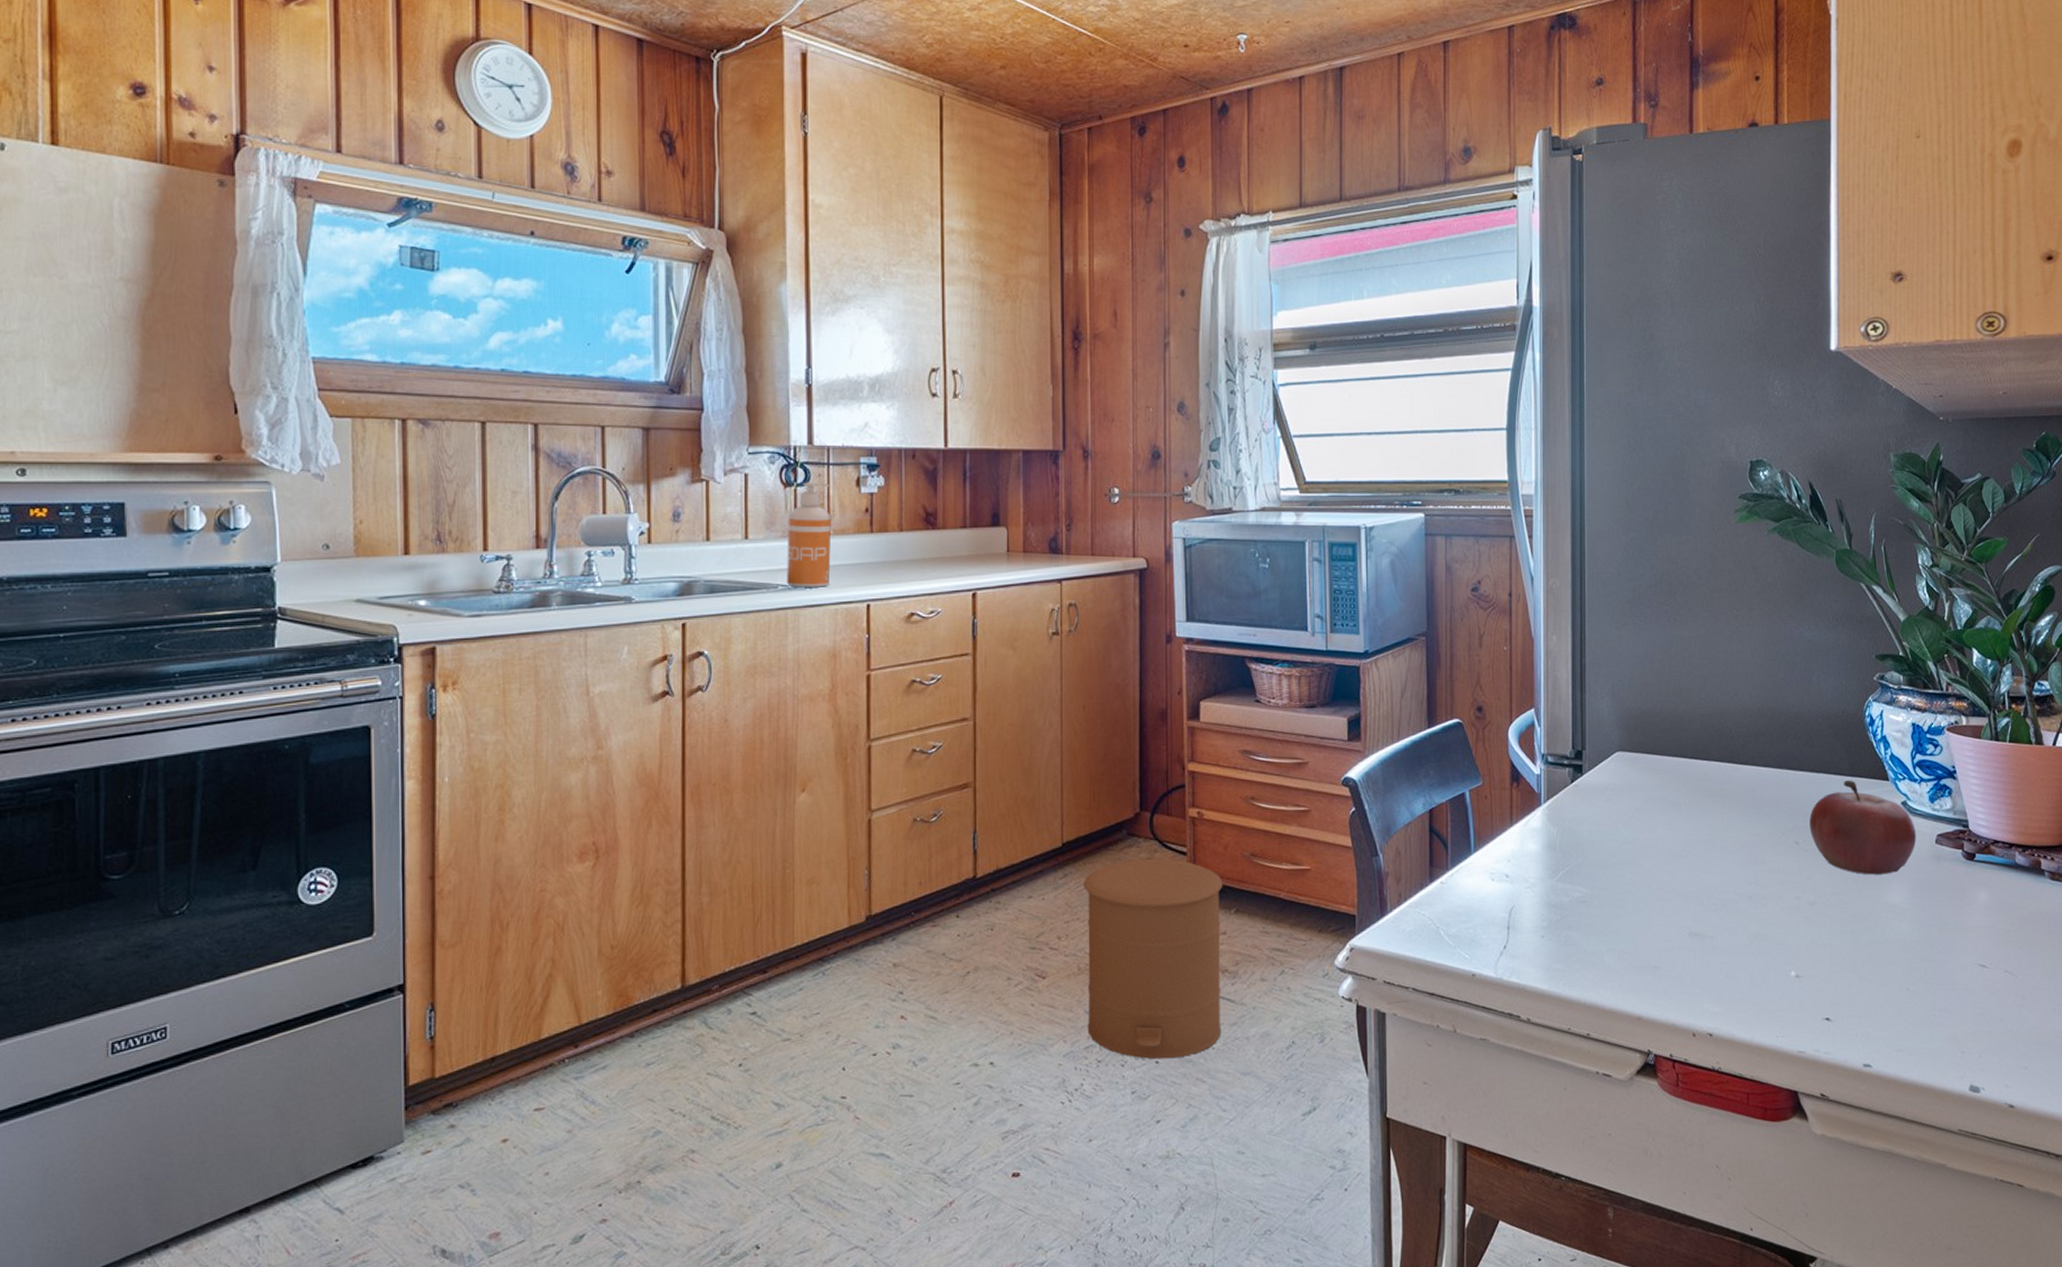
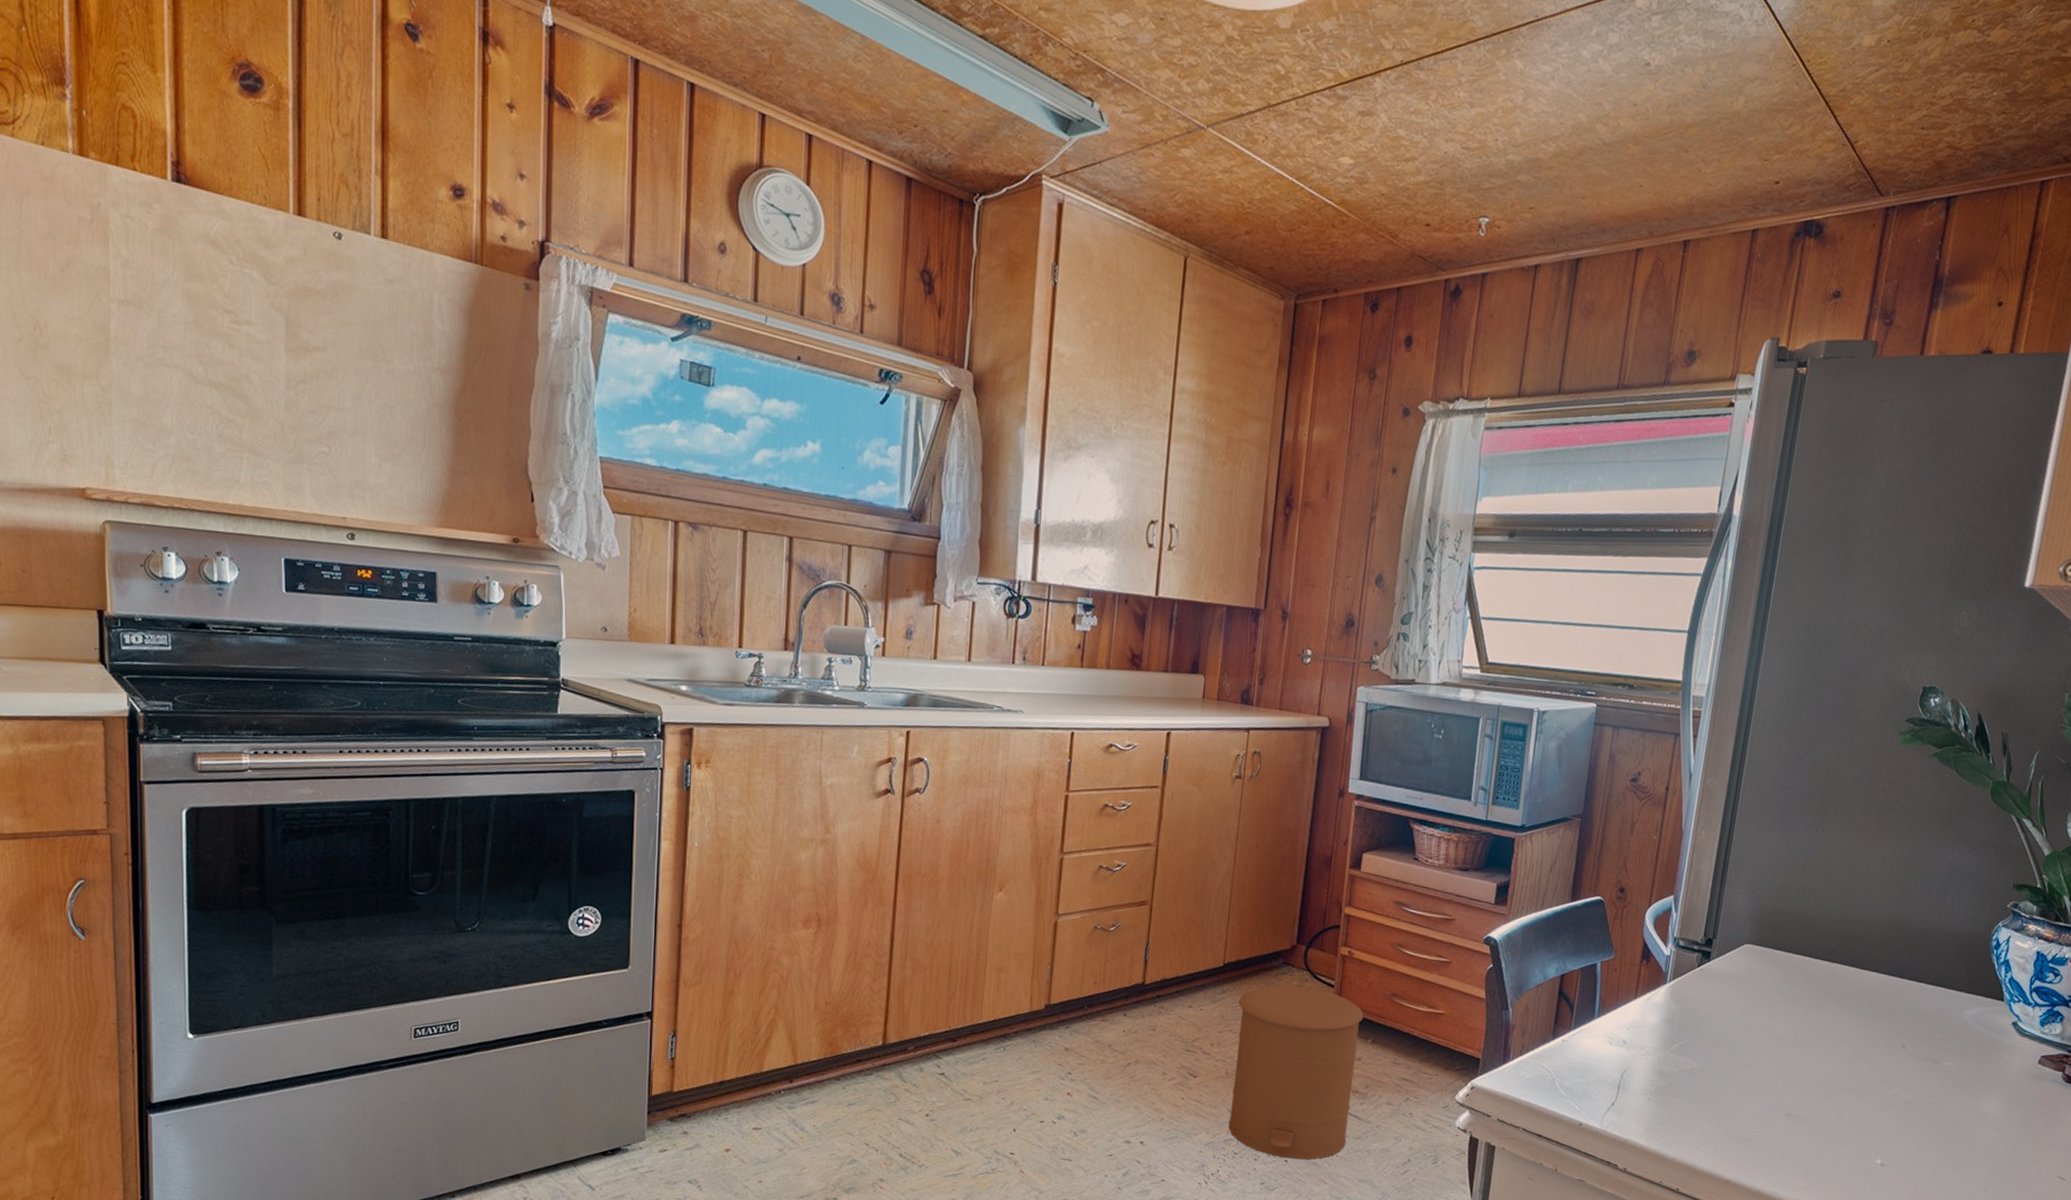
soap dispenser: present [787,482,832,588] -> none [1002,615,1048,712]
fruit: present [1810,780,1916,875] -> none [1918,996,2022,1086]

